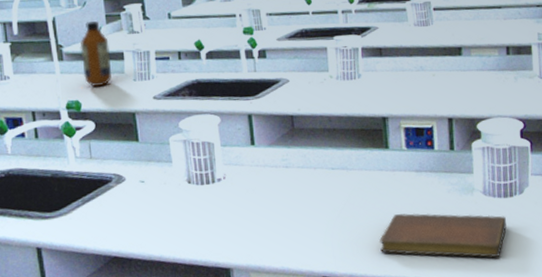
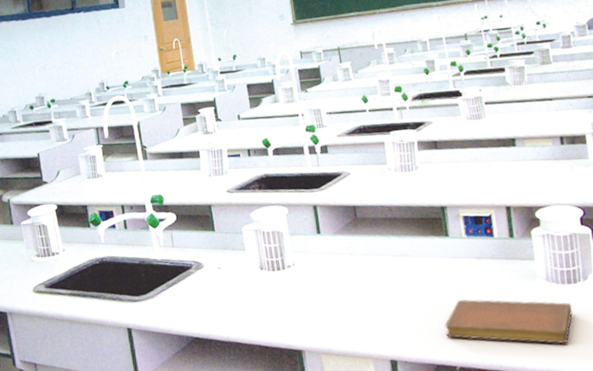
bottle: present [80,21,112,87] -> none [161,124,190,182]

